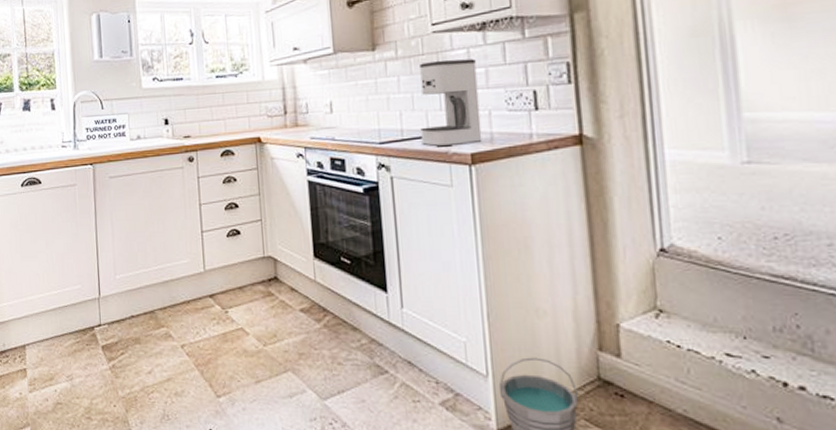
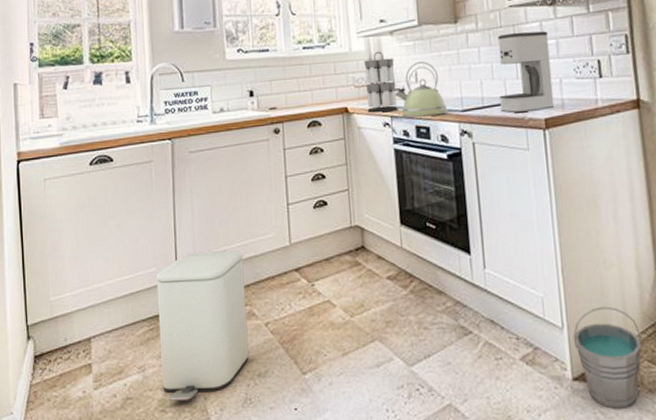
pedal bin: none [81,272,166,411] -> present [156,249,249,401]
spice rack: none [277,80,312,144] -> present [364,51,398,114]
kettle: none [308,91,365,149] -> present [394,62,449,118]

